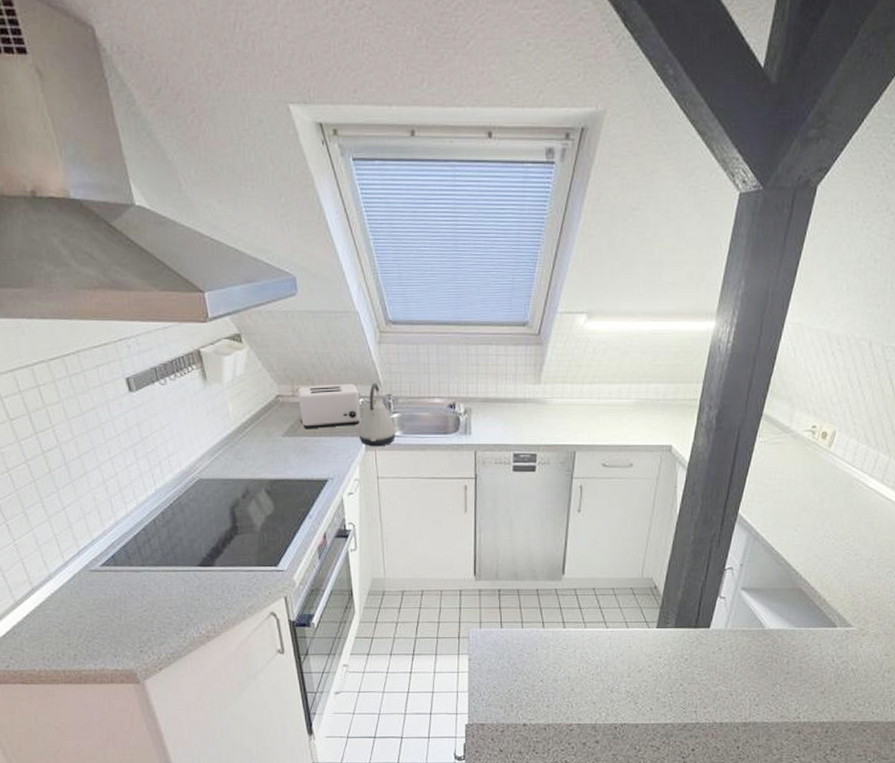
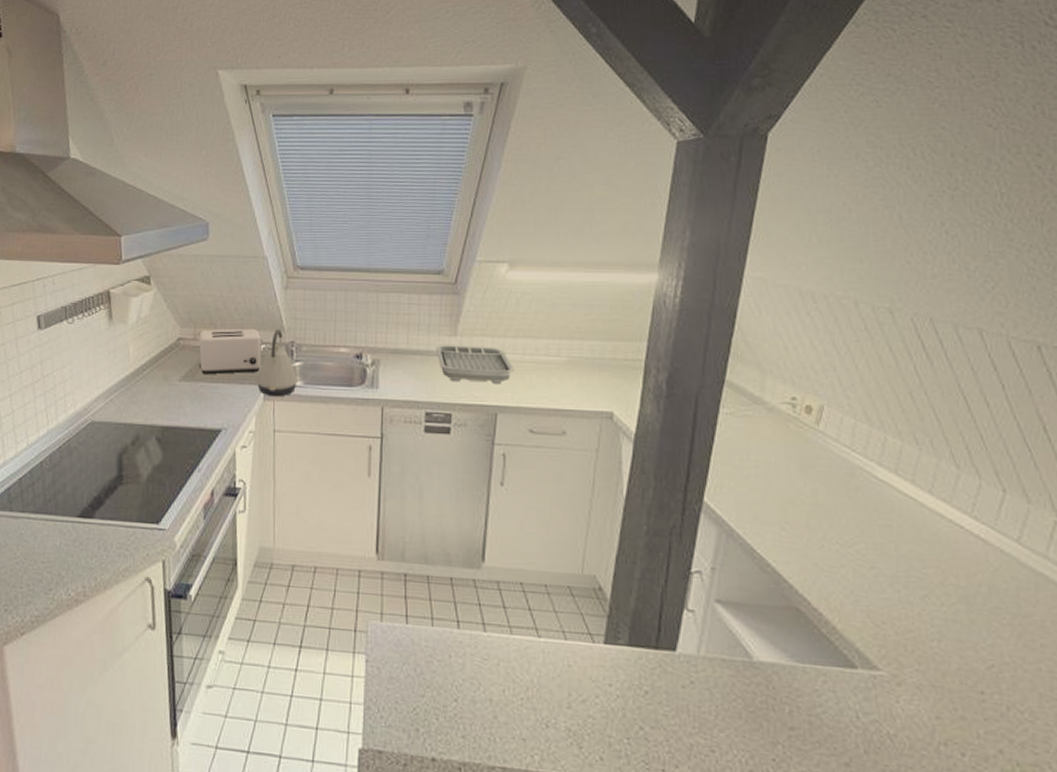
dish rack: none [521,392,591,426] -> present [435,345,515,385]

